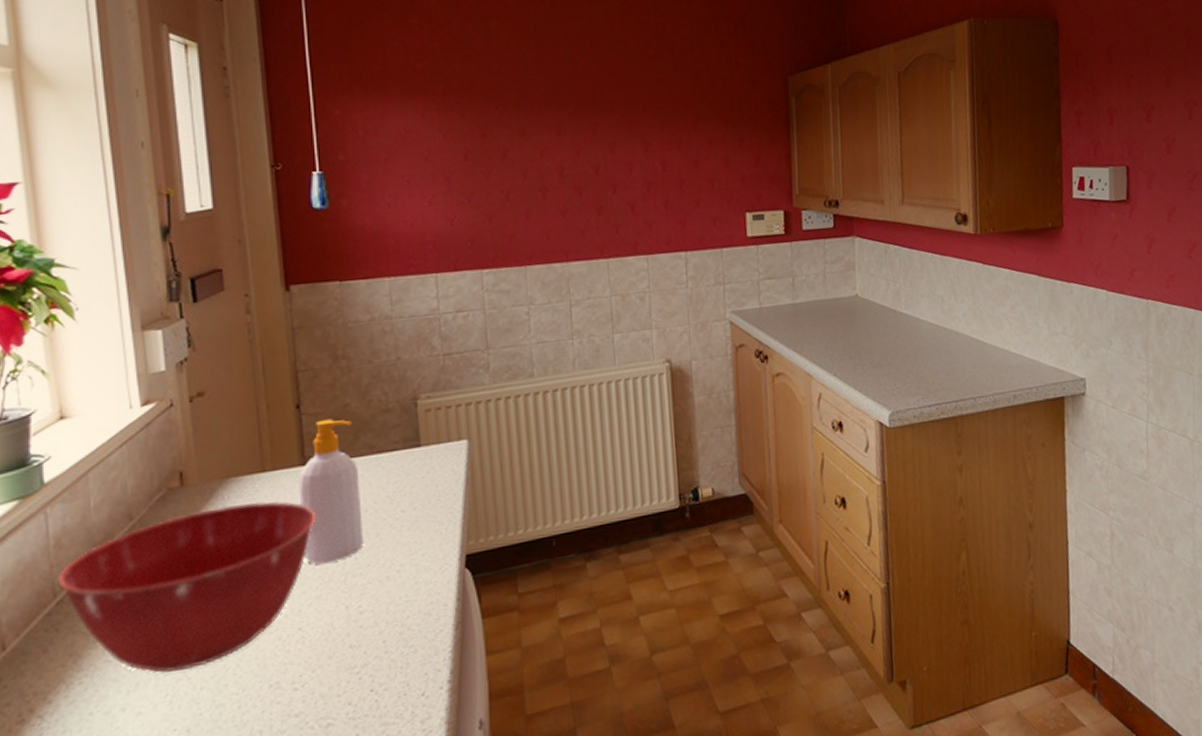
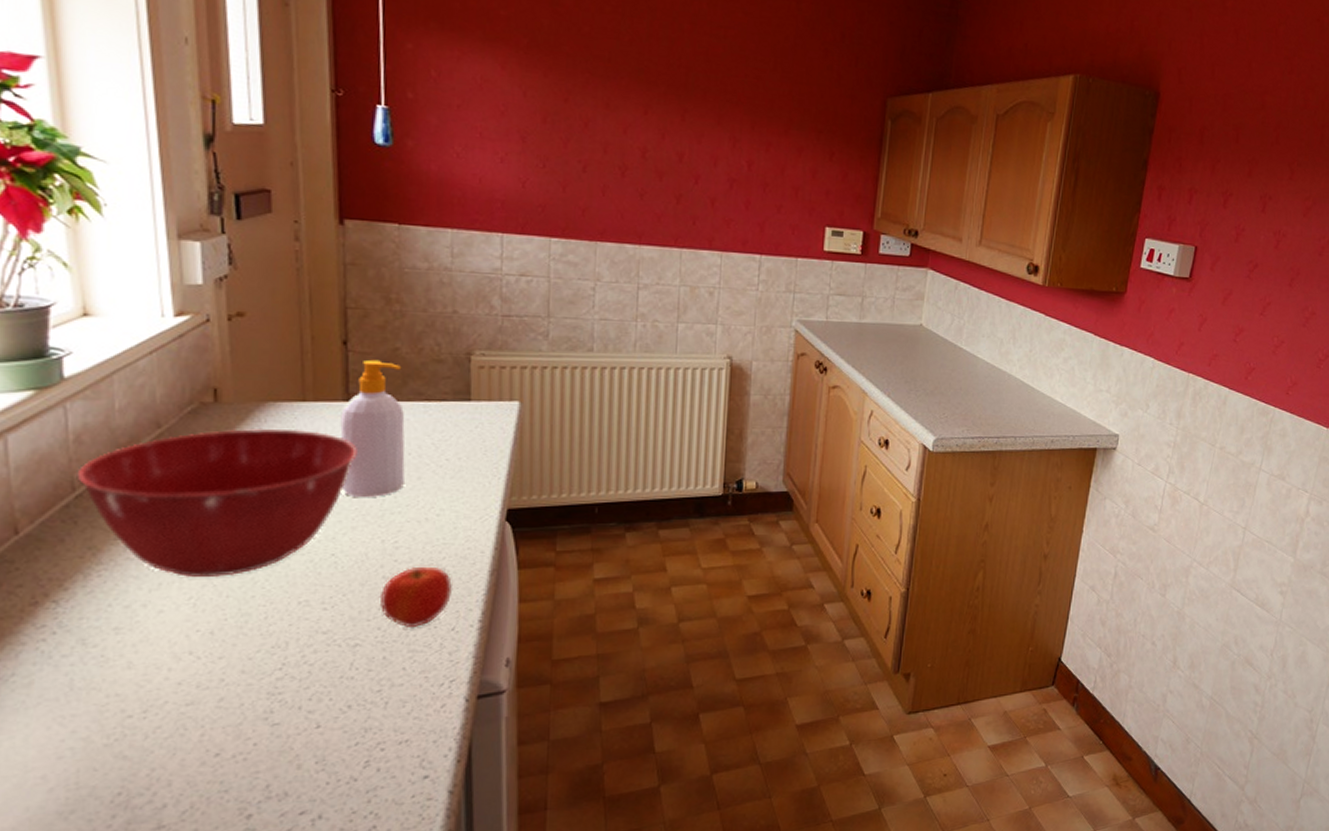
apple: none [348,628,420,699] -> present [379,566,453,628]

